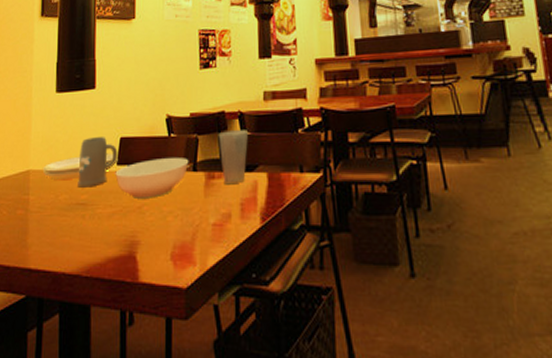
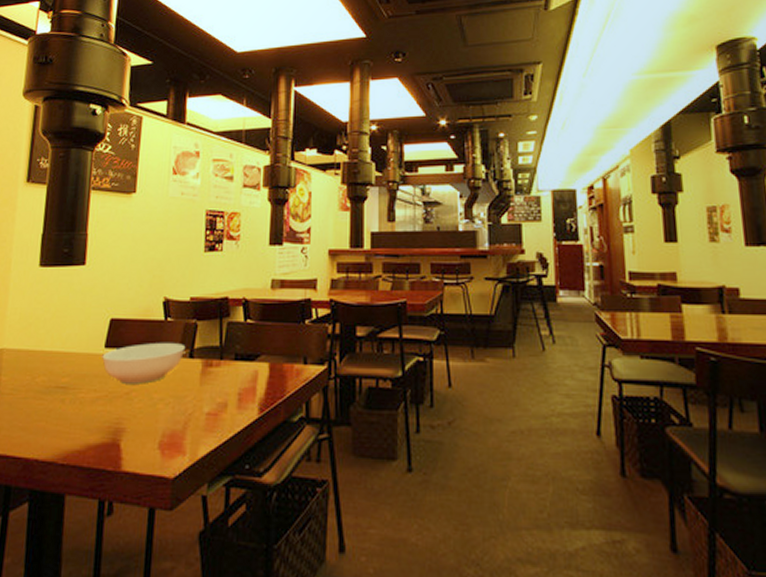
plate: present [42,153,118,180] -> none [18,335,107,360]
beer mug: present [78,137,118,188] -> none [58,317,107,370]
cup: present [218,130,249,185] -> none [219,318,253,374]

